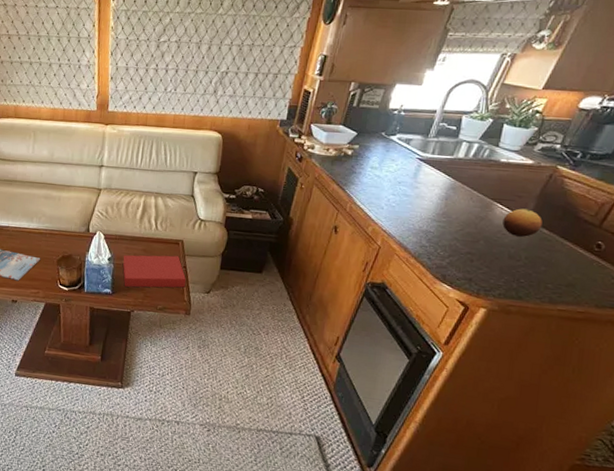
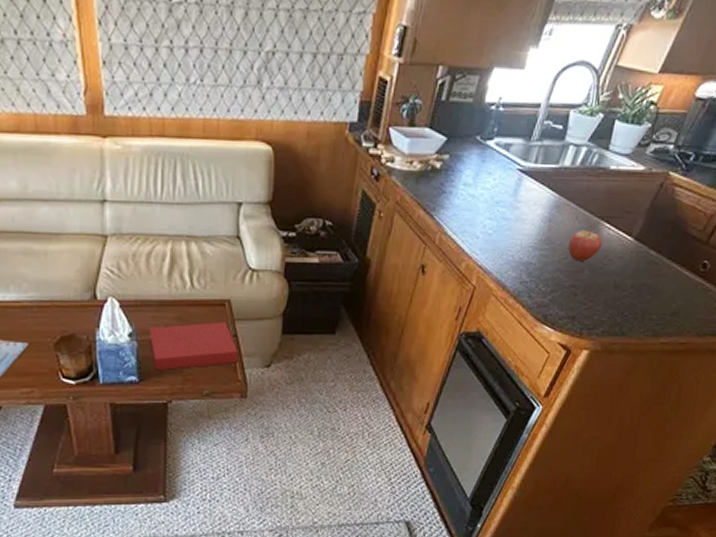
fruit: none [464,205,496,234] -> present [568,225,603,262]
fruit: present [502,208,543,237] -> none [609,227,651,261]

